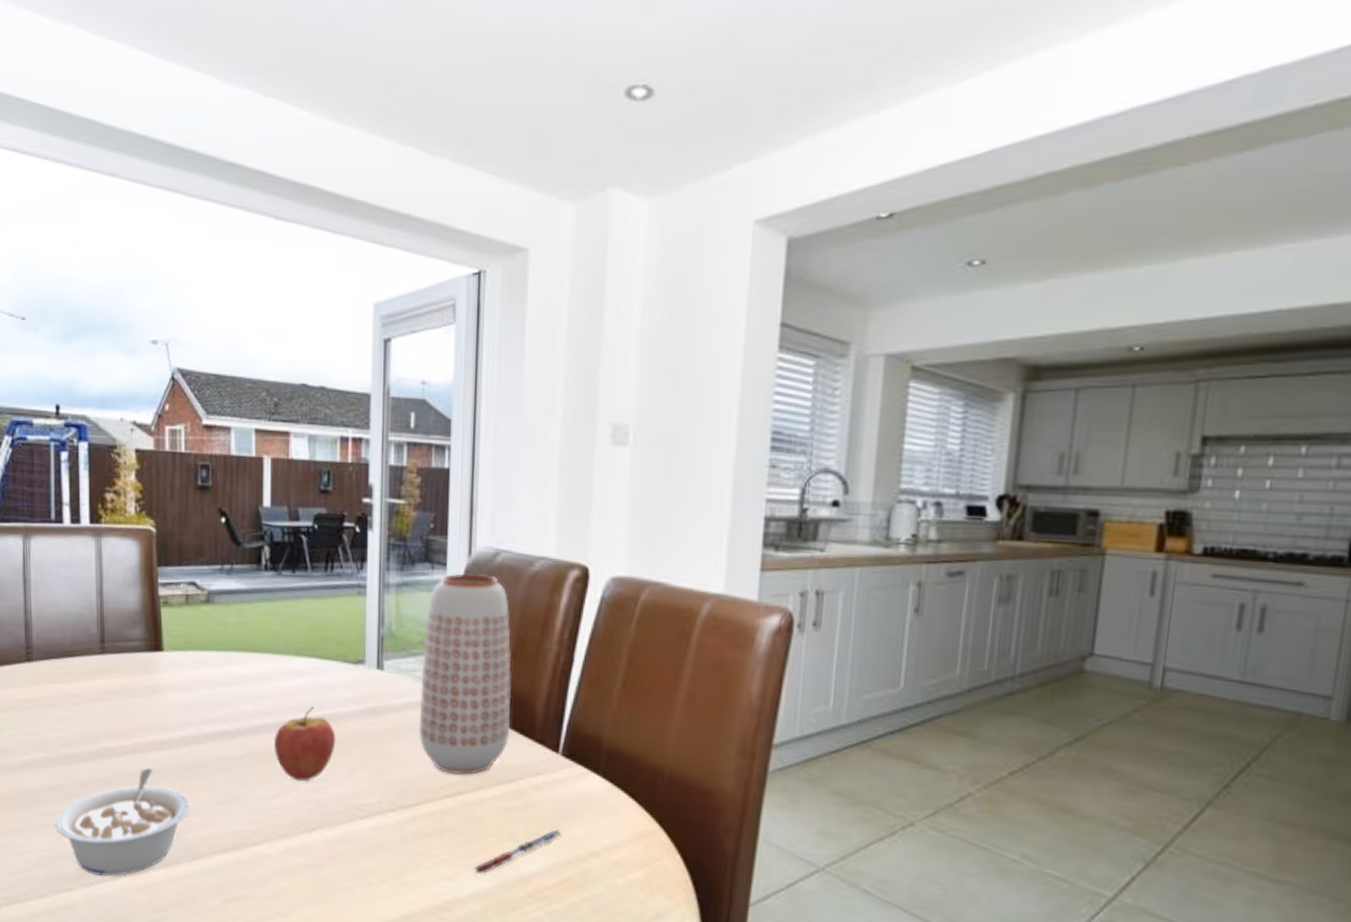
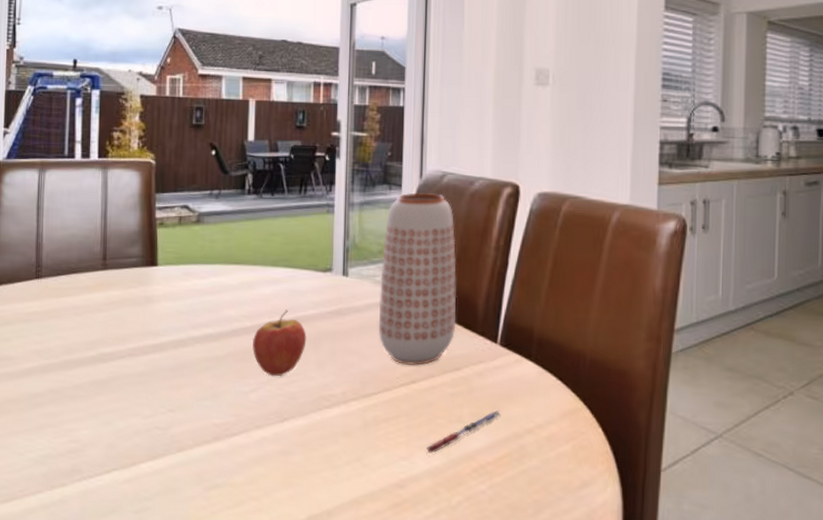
legume: present [54,767,189,876] -> none [53,369,176,471]

